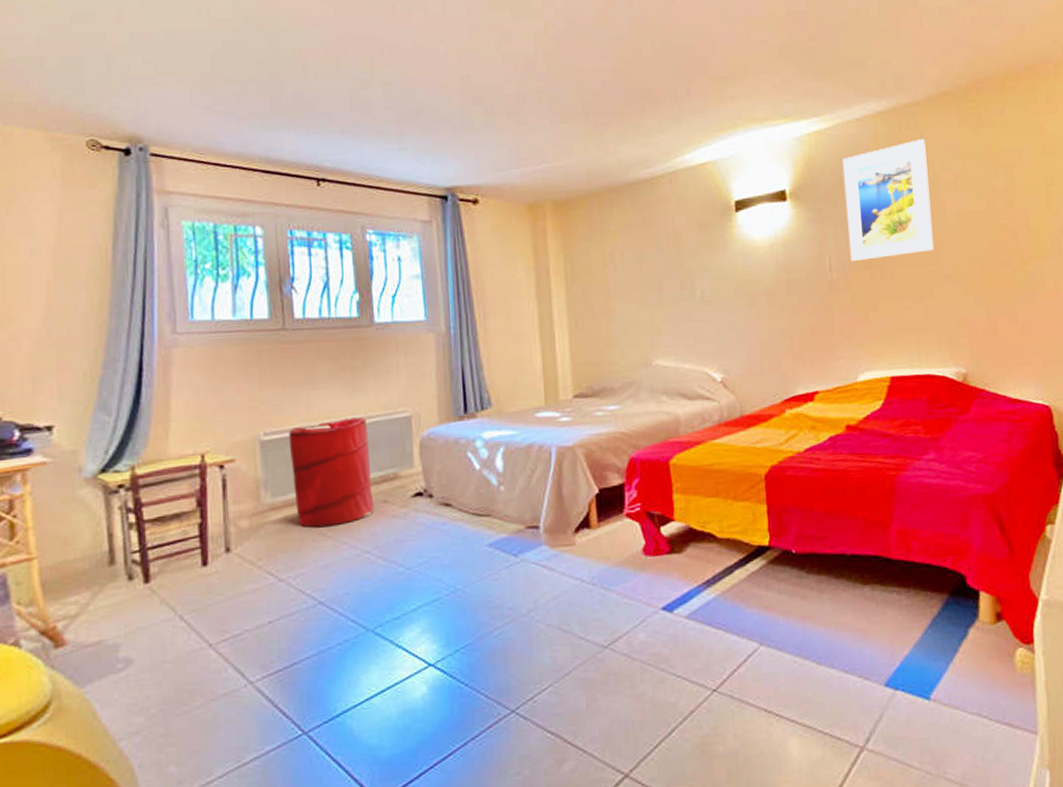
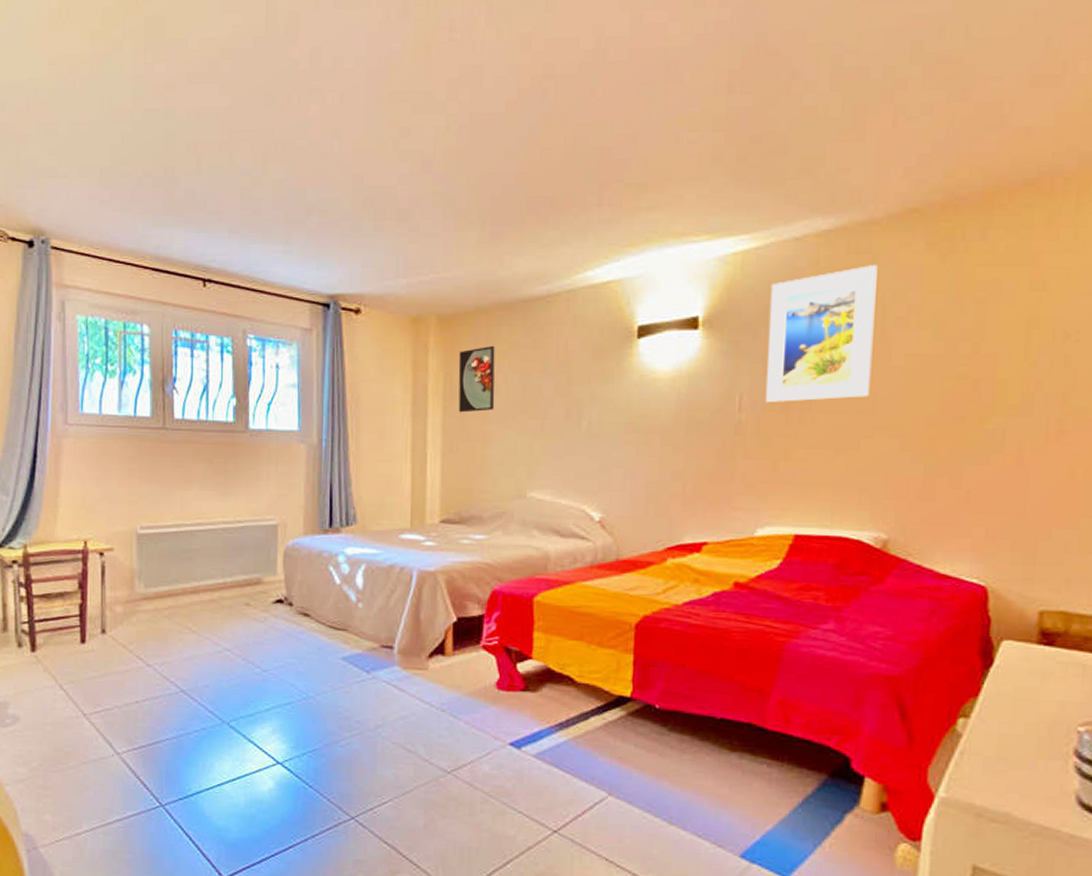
laundry hamper: present [288,417,375,528] -> none [162,520,237,622]
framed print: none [576,226,614,291] -> present [458,345,495,413]

